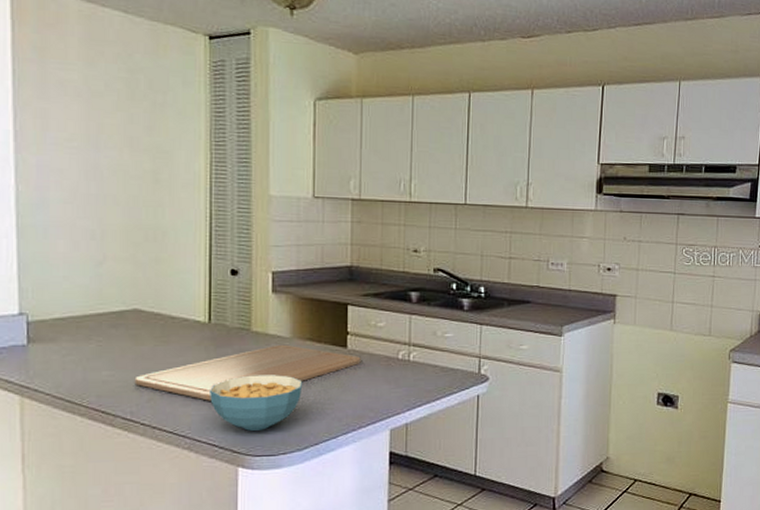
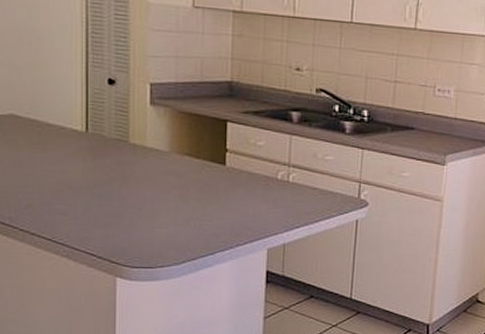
chopping board: present [134,344,361,401] -> none [12,158,240,211]
cereal bowl: present [208,375,303,431] -> none [86,187,181,243]

